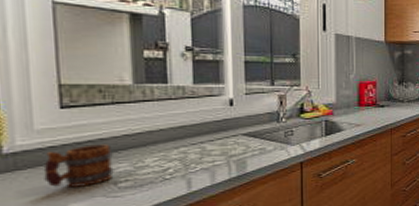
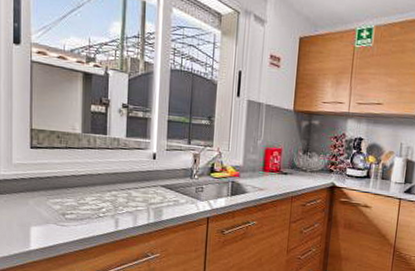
mug: present [43,144,114,188] -> none [16,180,64,214]

